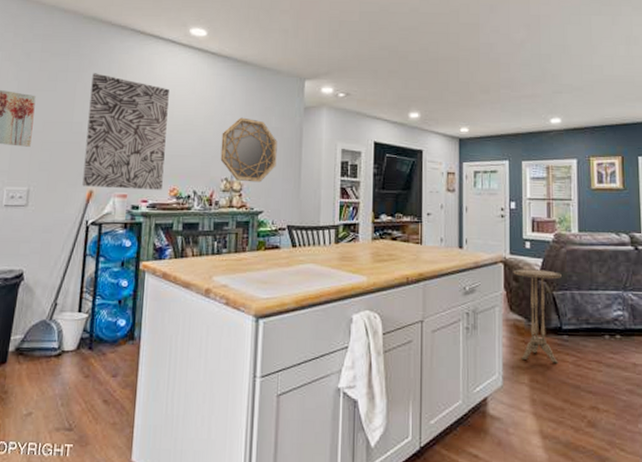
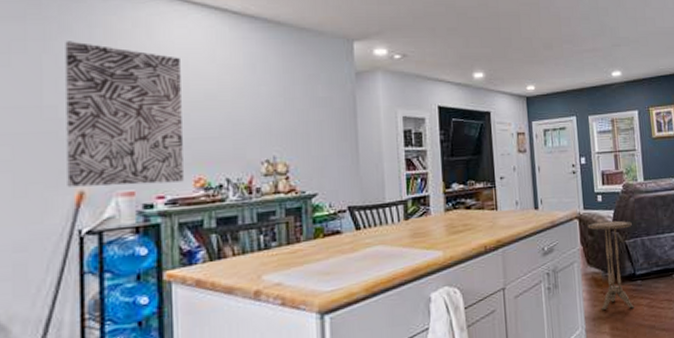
home mirror: present [220,117,277,183] -> none [256,87,328,162]

